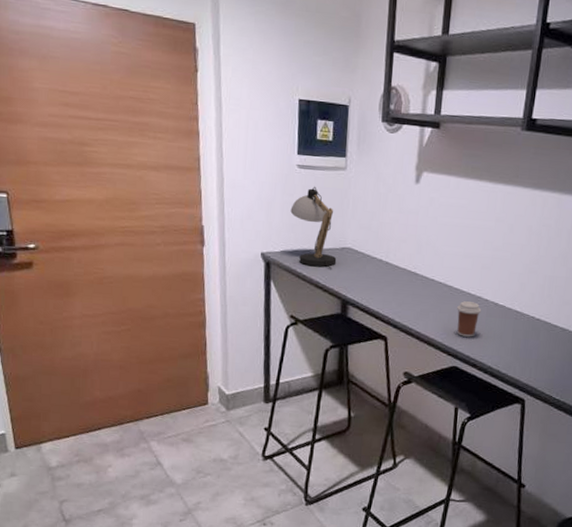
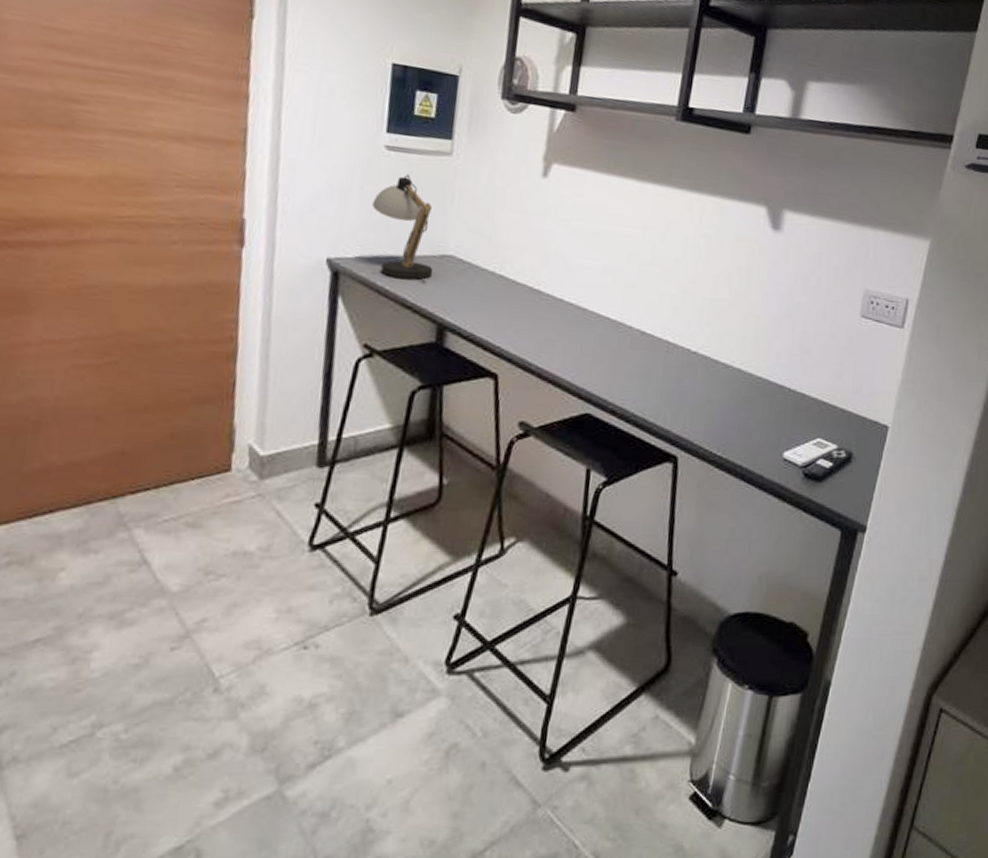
coffee cup: present [457,301,482,337] -> none [592,328,624,375]

